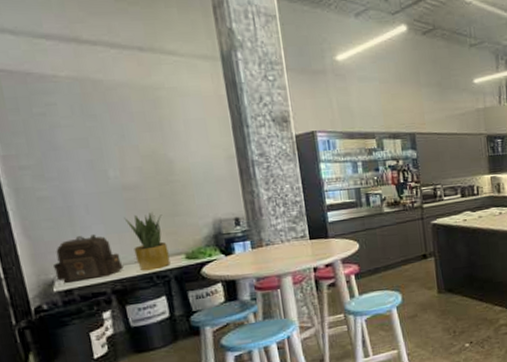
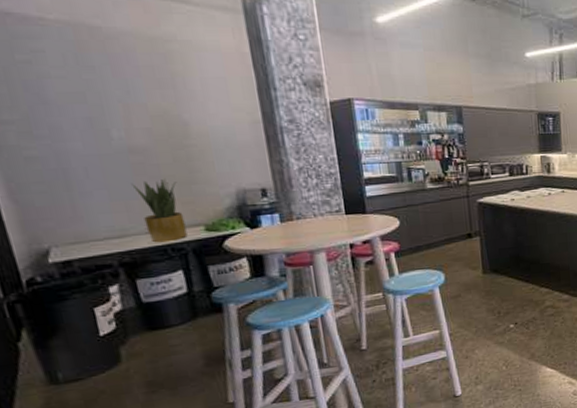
backpack: present [53,235,124,283] -> none [47,201,133,253]

